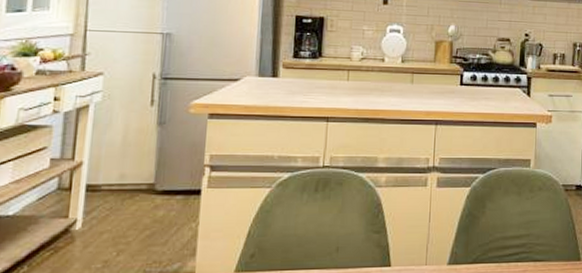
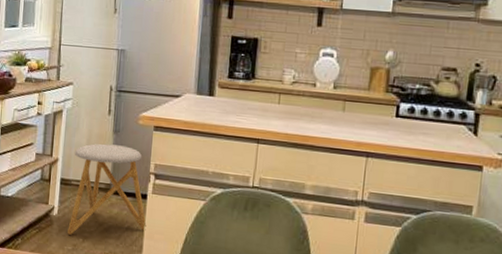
stool: none [96,138,201,250] -> present [67,143,147,235]

